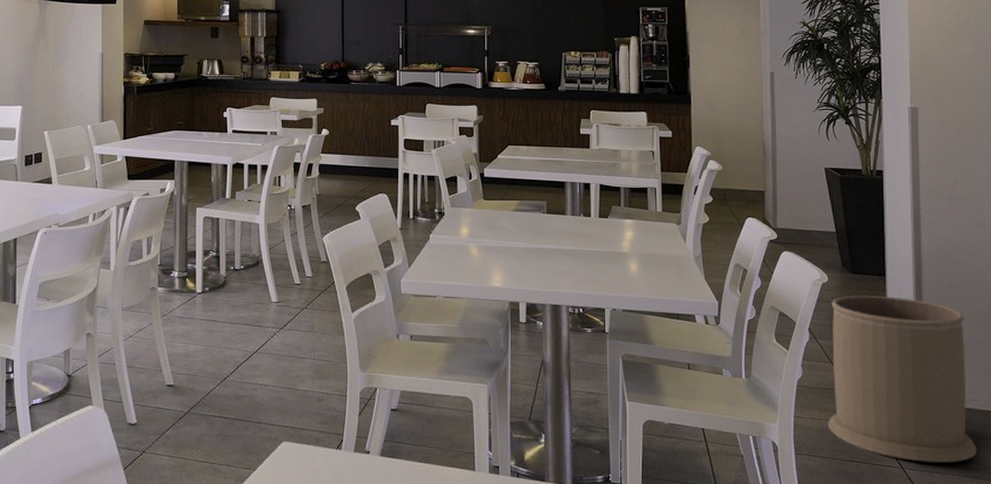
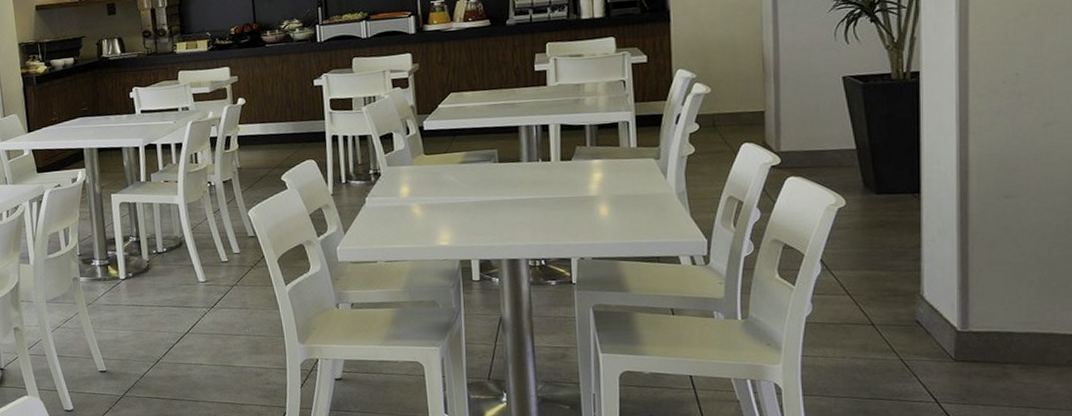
trash can: present [827,295,976,462] -> none [843,215,1034,395]

